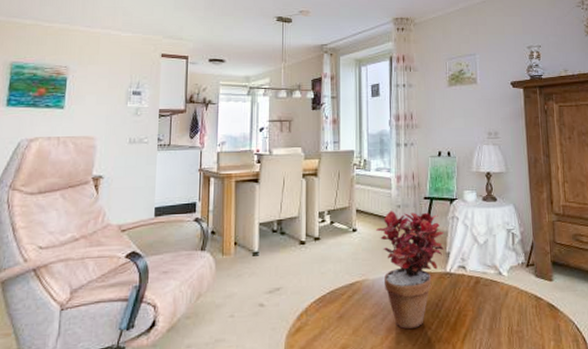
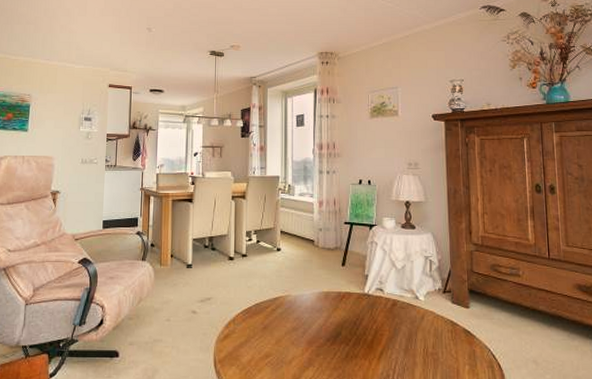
potted plant: present [376,210,444,330] -> none [299,232,363,344]

